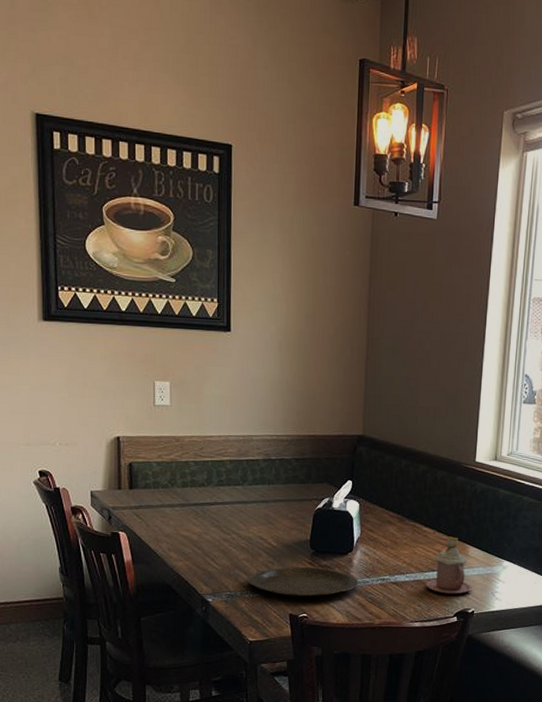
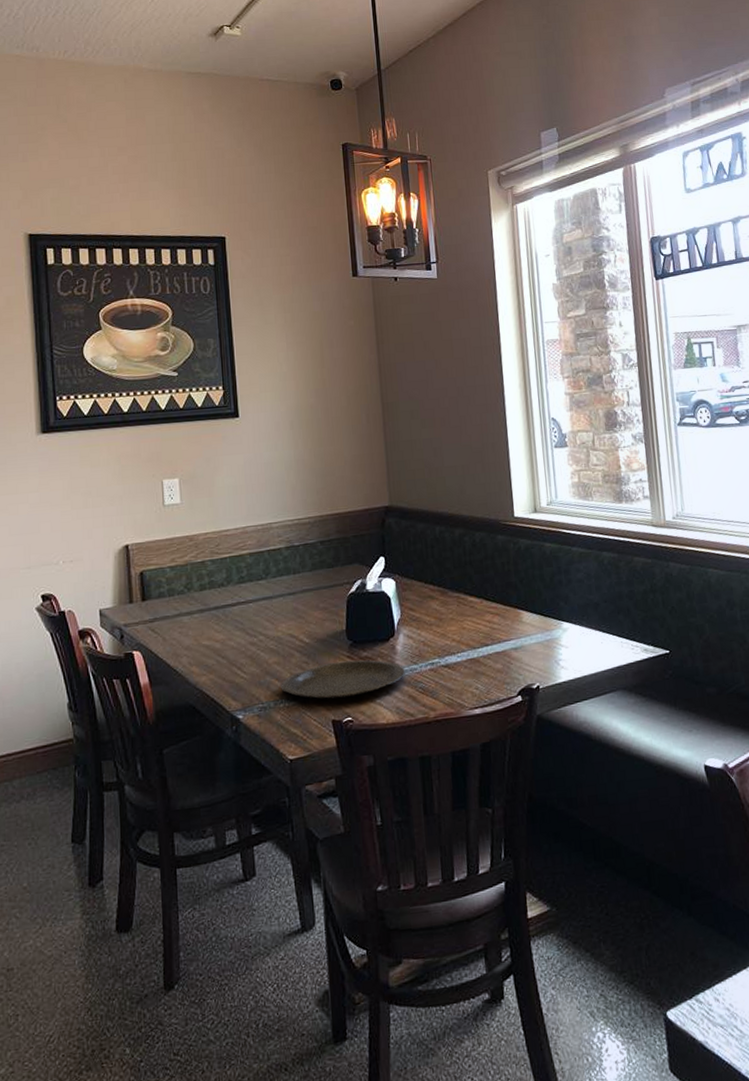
mug: present [426,536,472,595] -> none [481,603,533,671]

